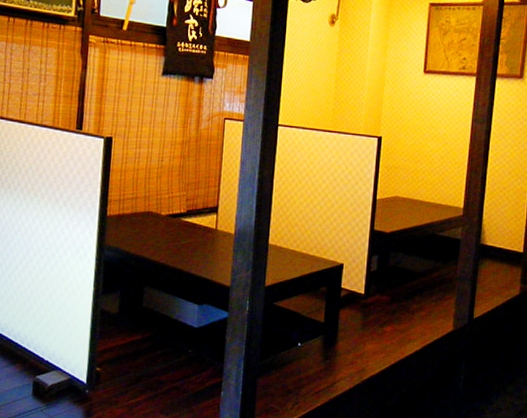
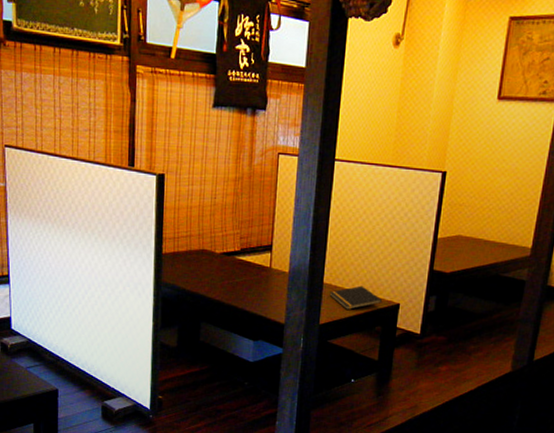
notepad: none [275,246,327,271] -> present [329,285,383,310]

